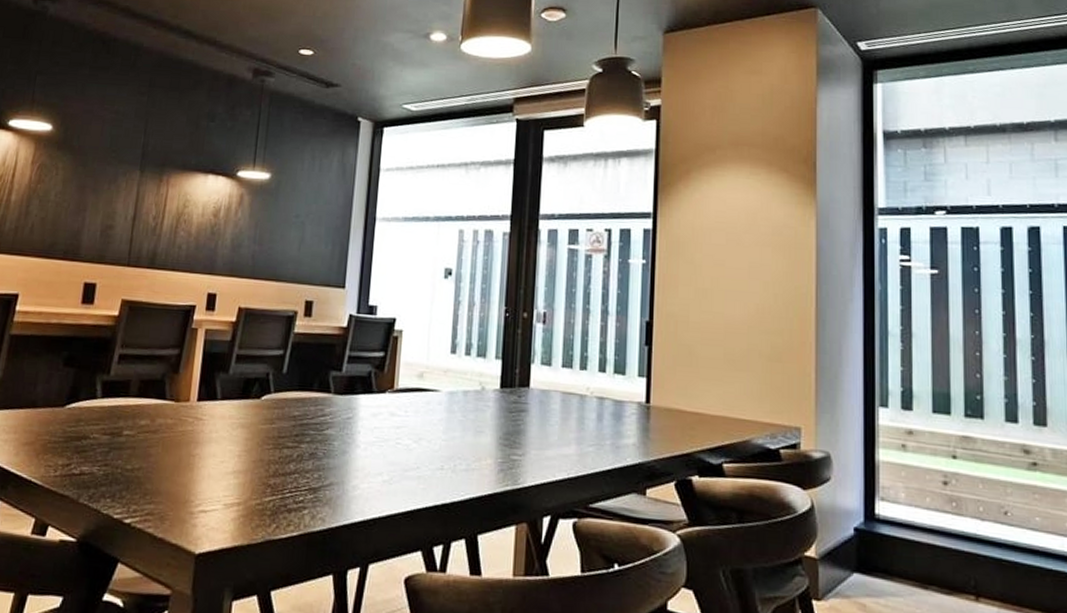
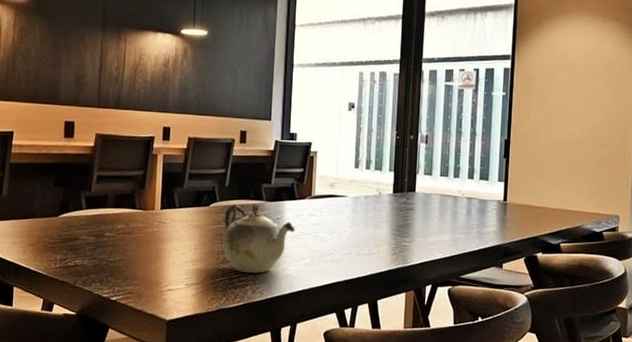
teapot: none [274,397,371,492] -> present [222,204,295,273]

